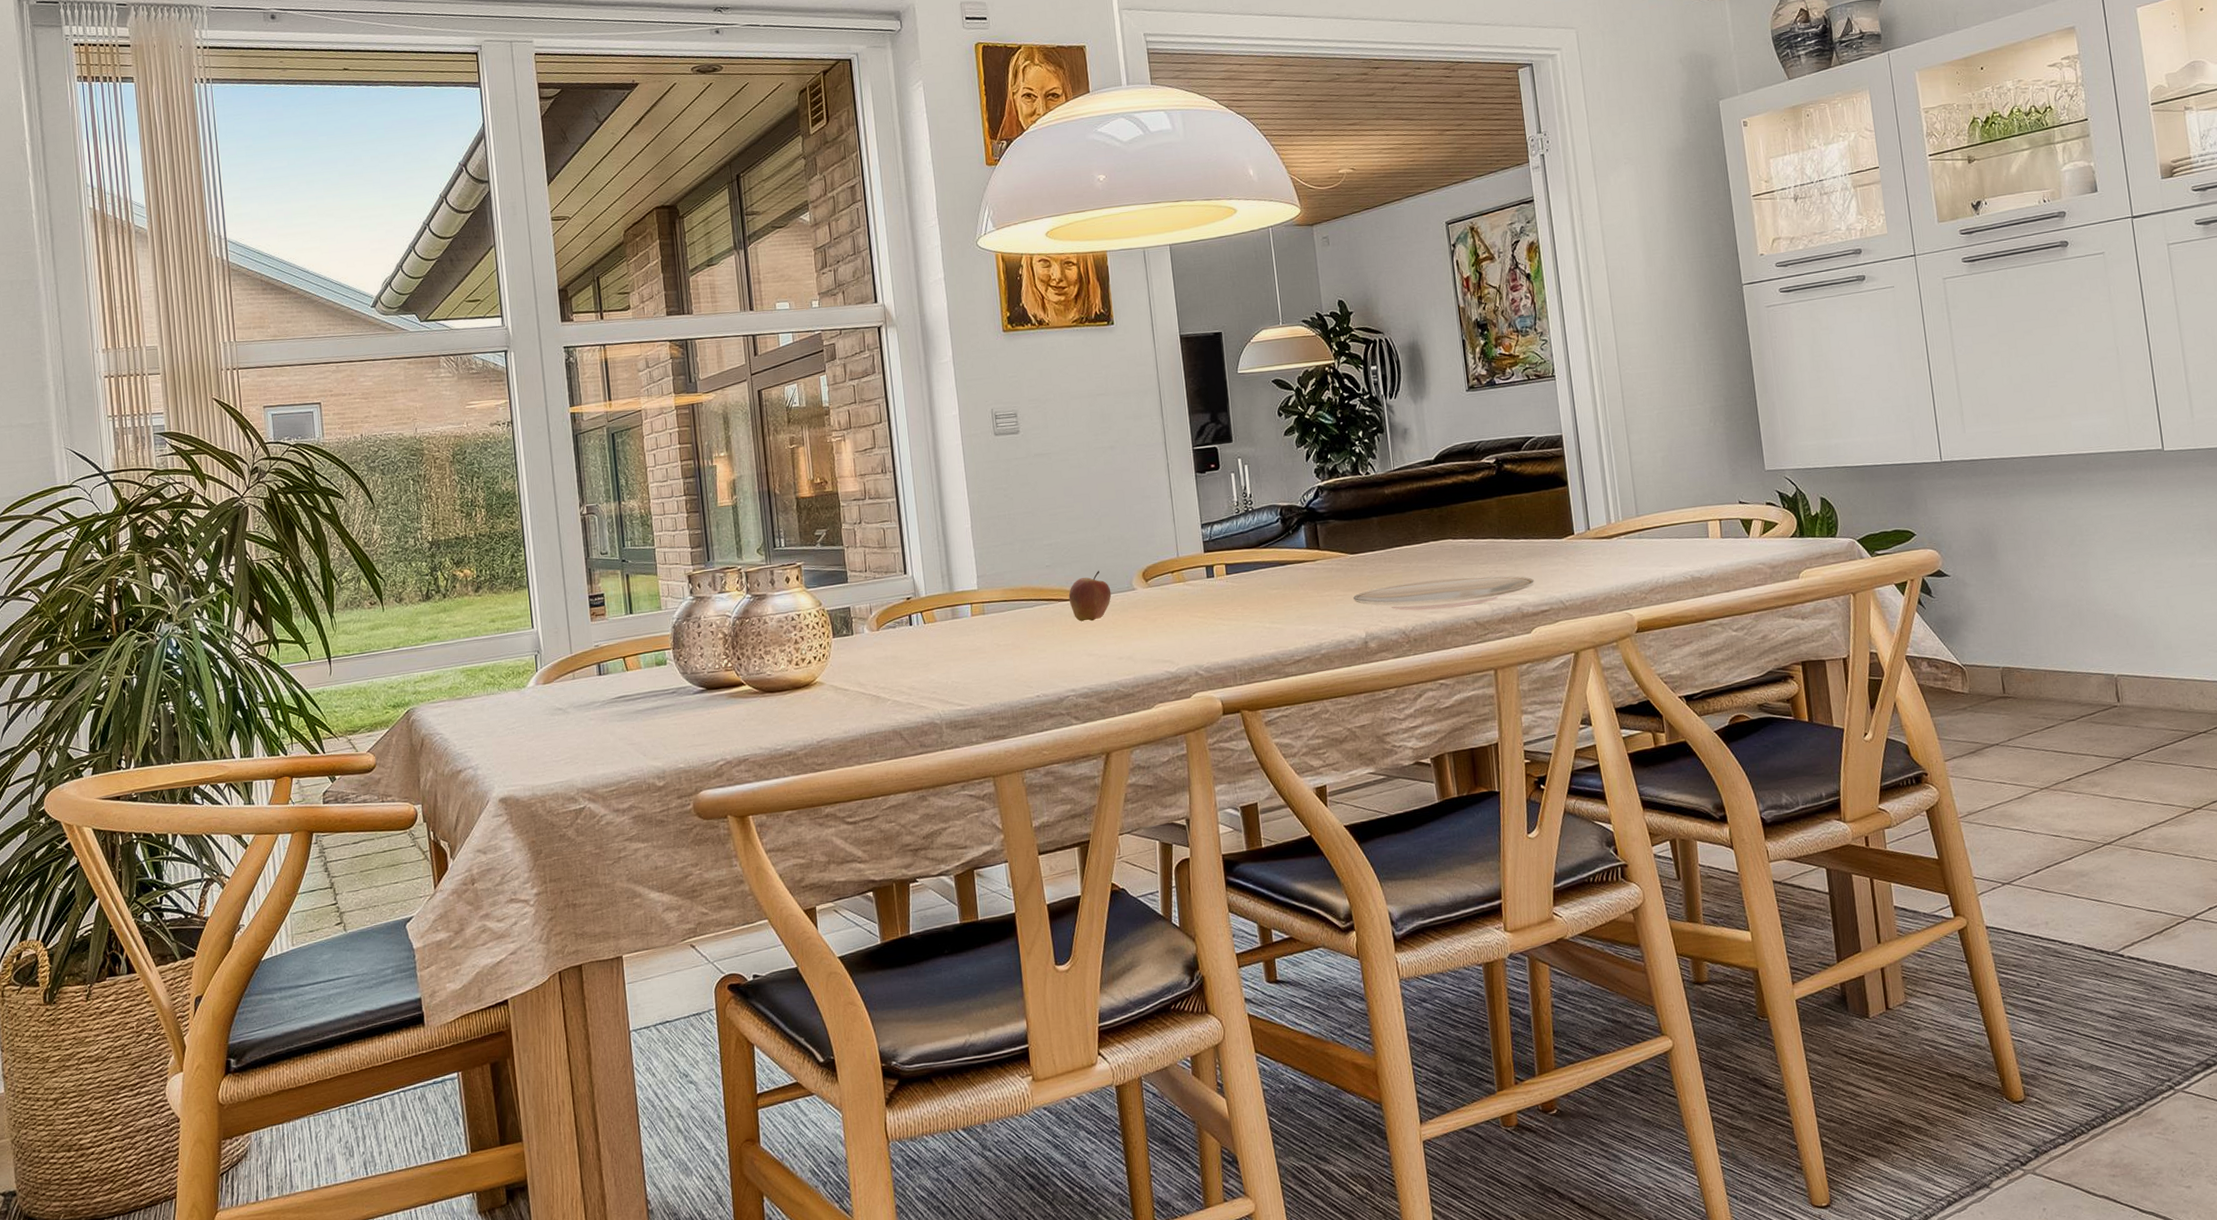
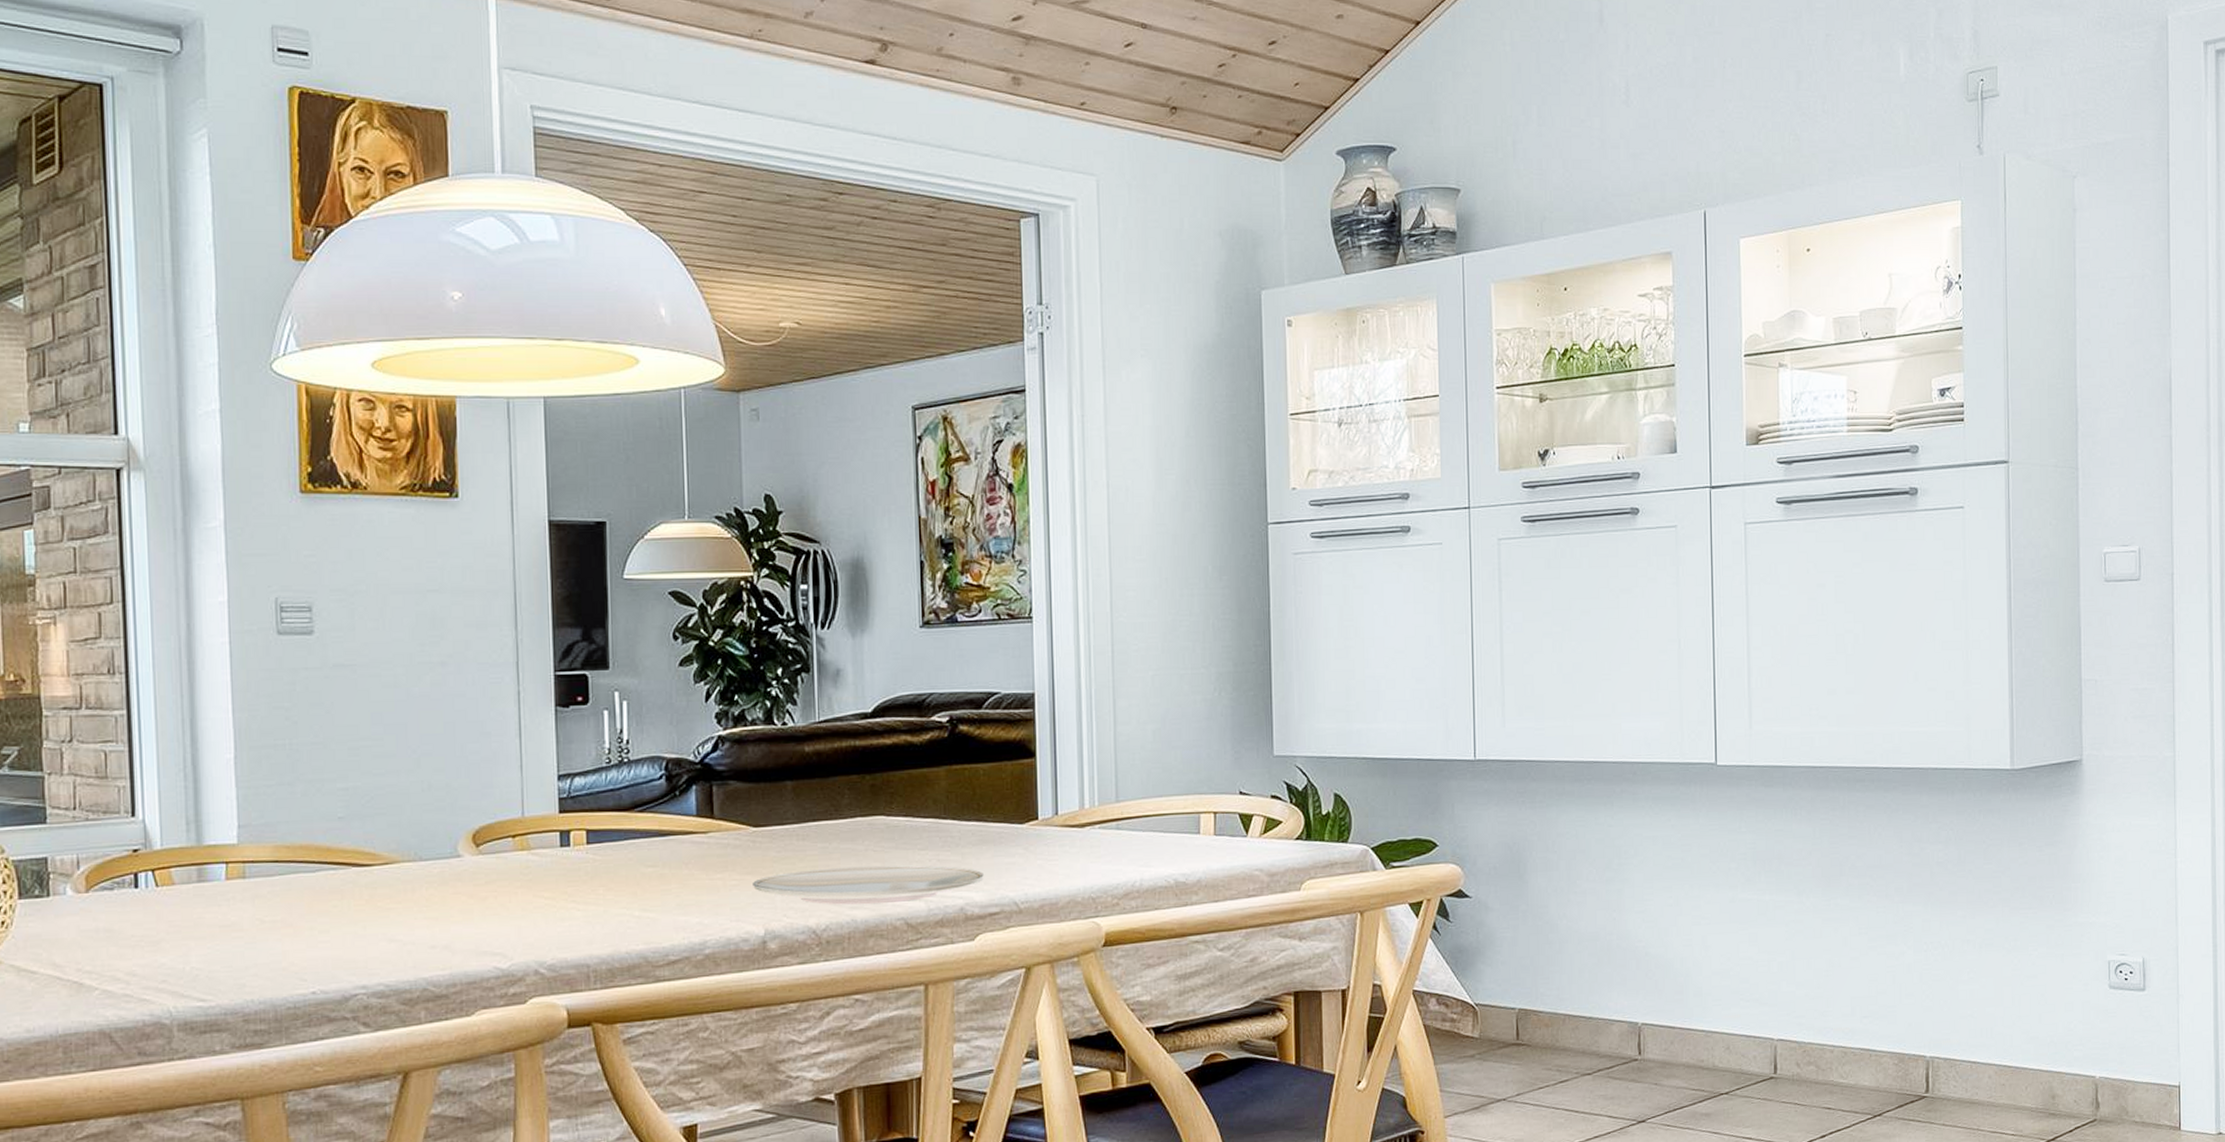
fruit: present [1068,570,1112,622] -> none [367,827,427,896]

